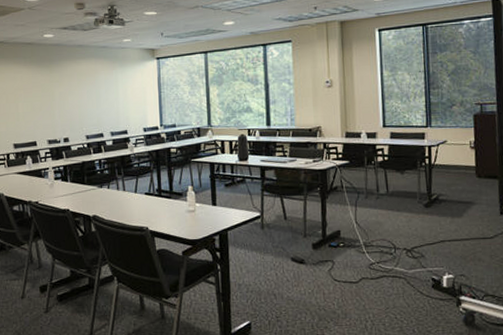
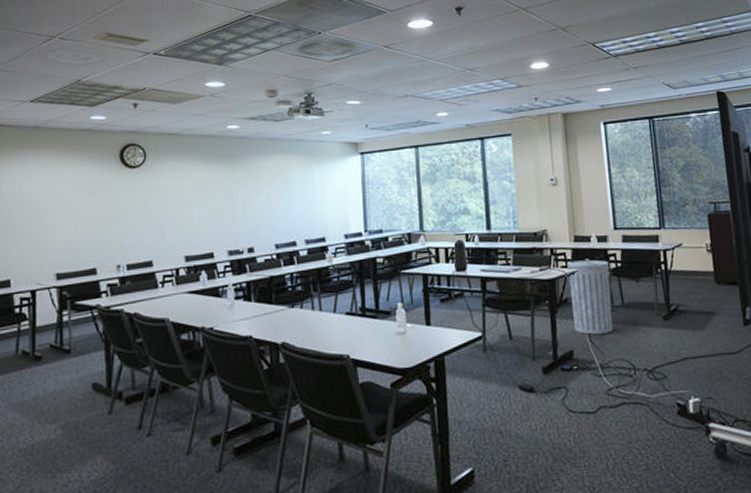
trash can: none [337,152,378,218] -> present [566,258,613,335]

